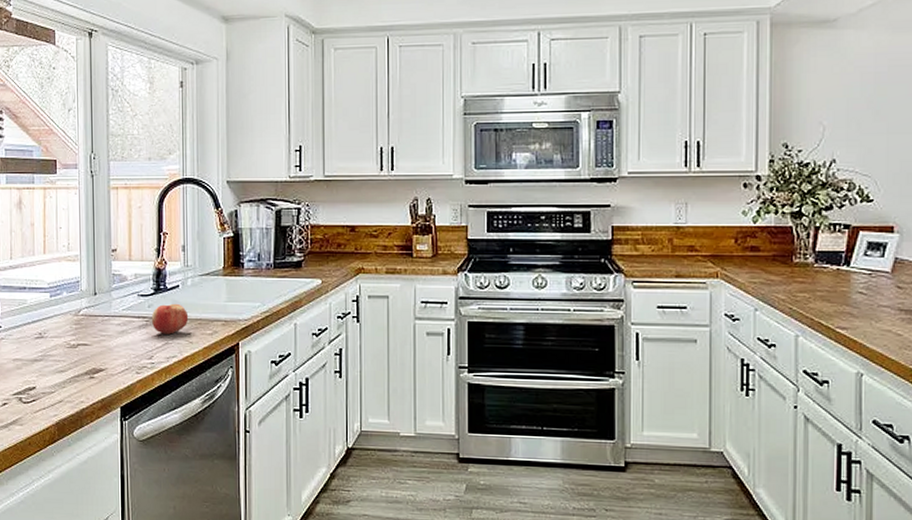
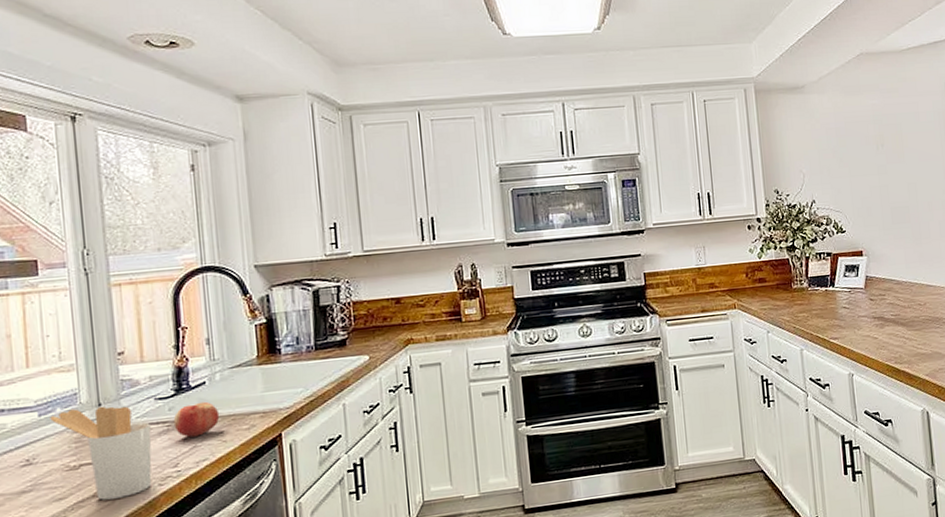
utensil holder: none [58,295,133,379] -> present [50,406,152,500]

